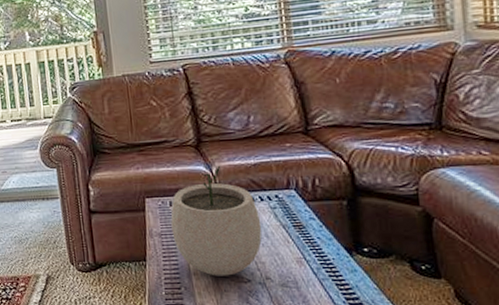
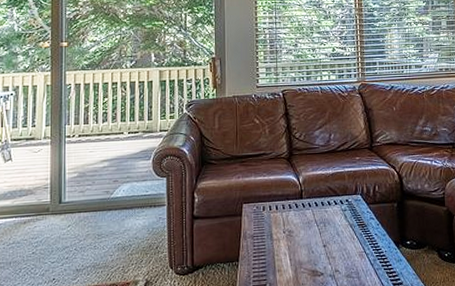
plant pot: present [170,163,262,276] -> none [263,173,335,272]

